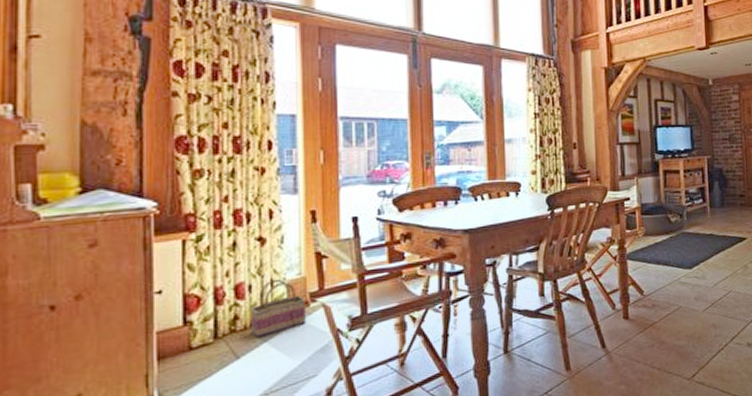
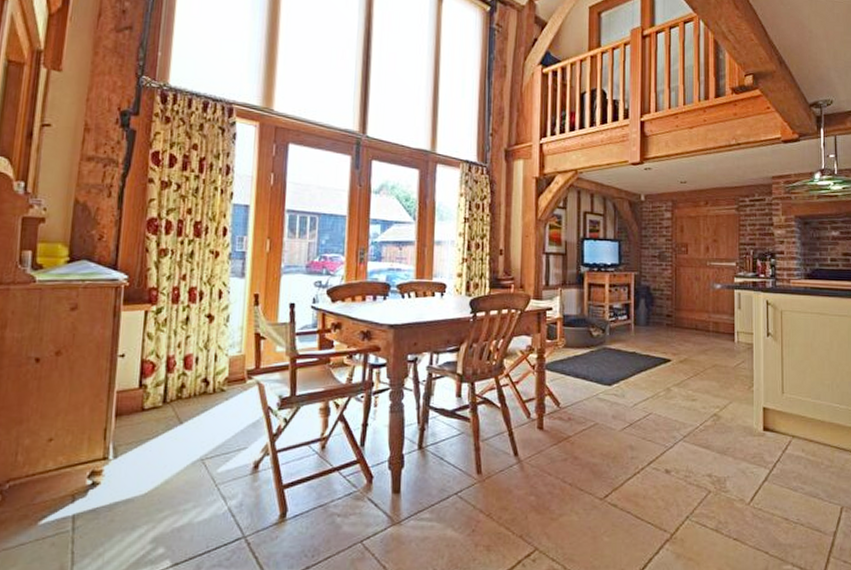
basket: present [250,278,307,337] -> none [193,354,244,406]

